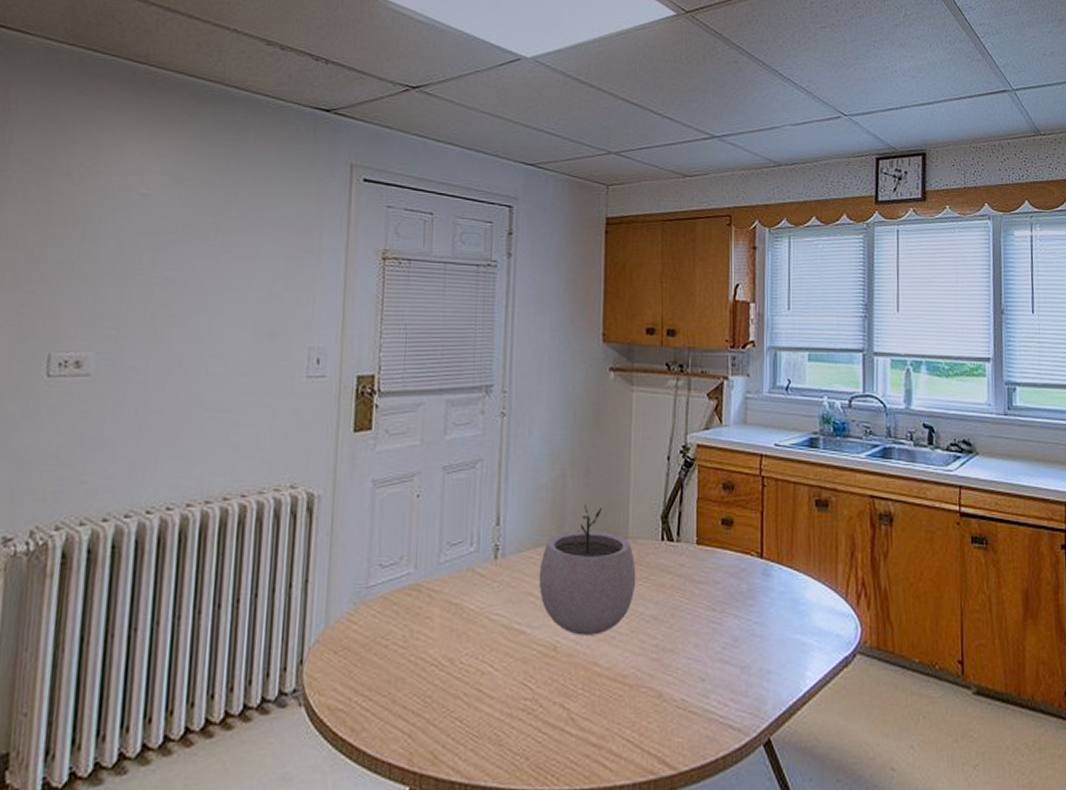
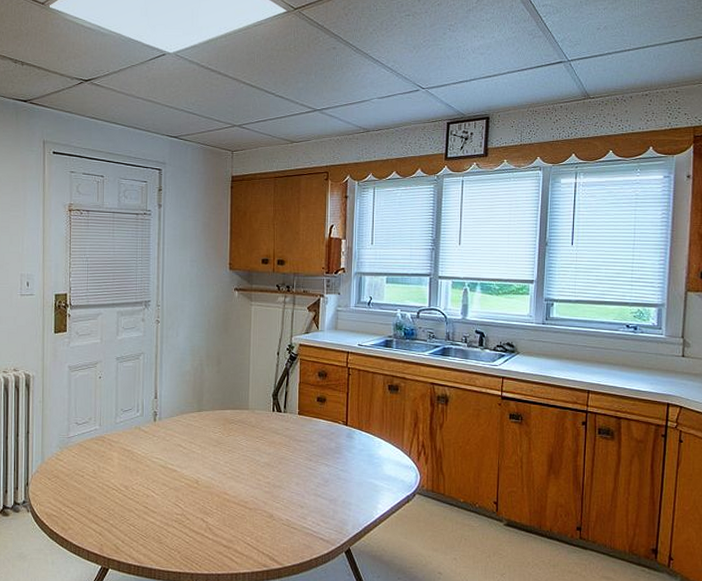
plant pot: present [538,505,636,636] -> none [185,385,254,474]

